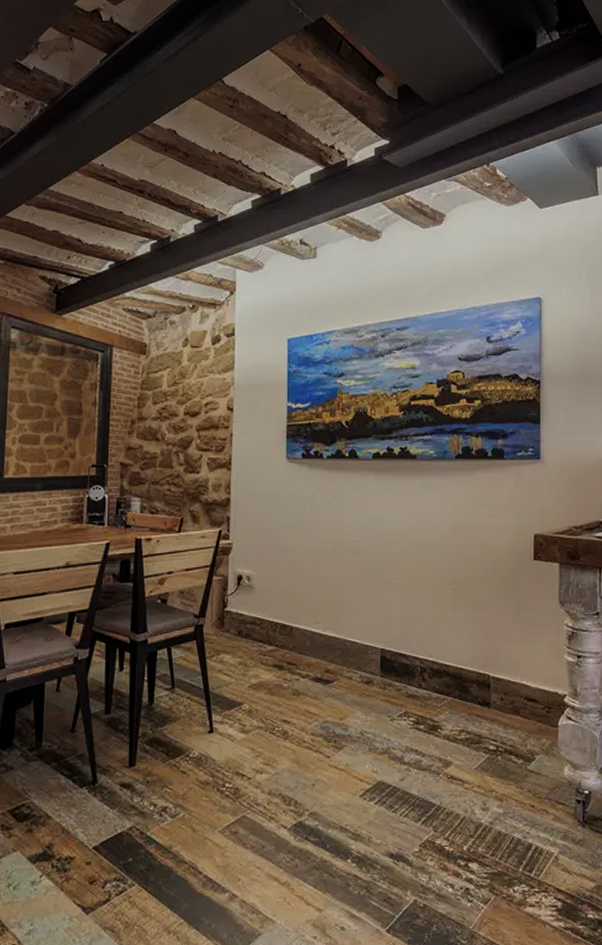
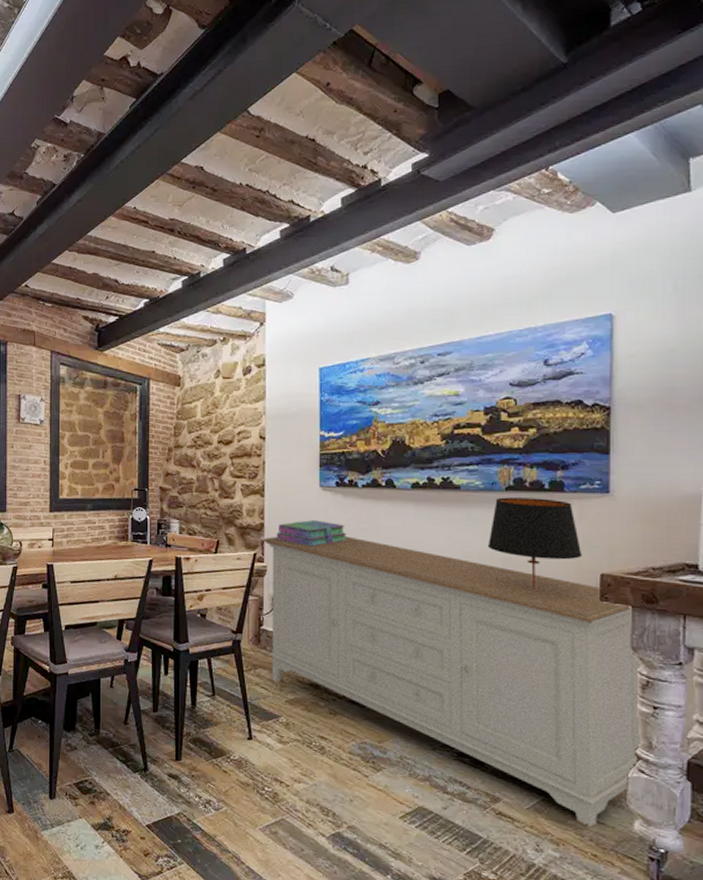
sideboard: none [228,508,568,778] -> present [263,536,641,827]
stack of books: none [242,493,312,521] -> present [276,520,347,547]
table lamp: none [440,465,519,554] -> present [487,497,582,591]

